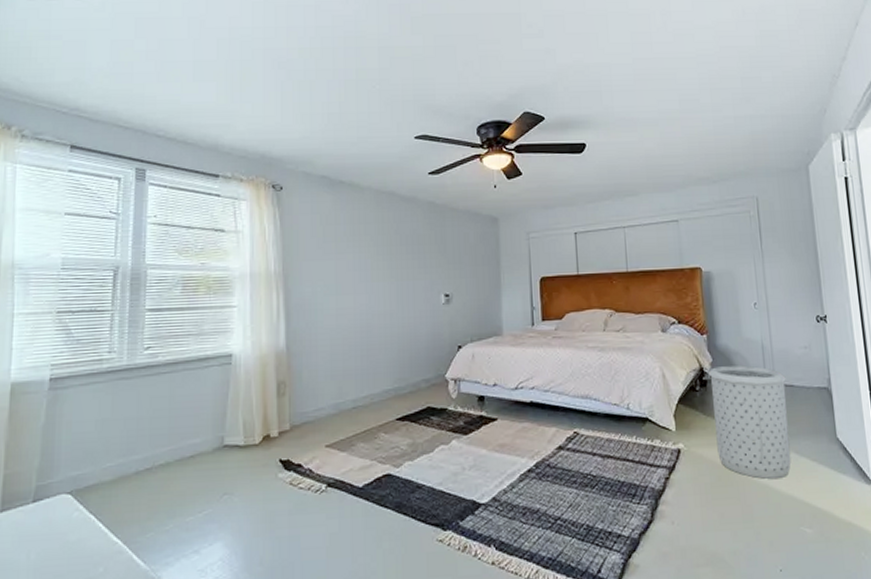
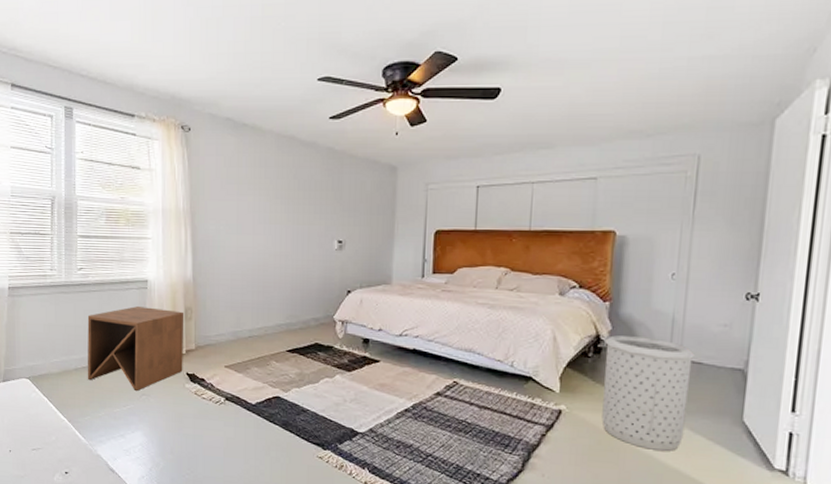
side table: none [151,386,277,490] -> present [87,306,184,391]

